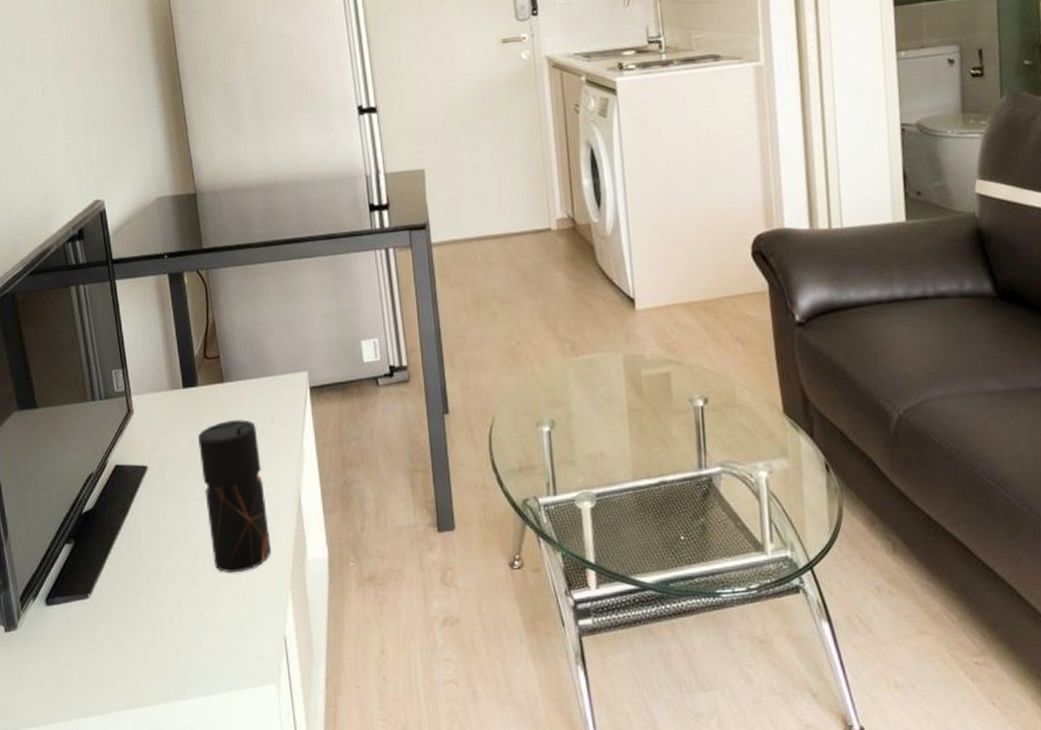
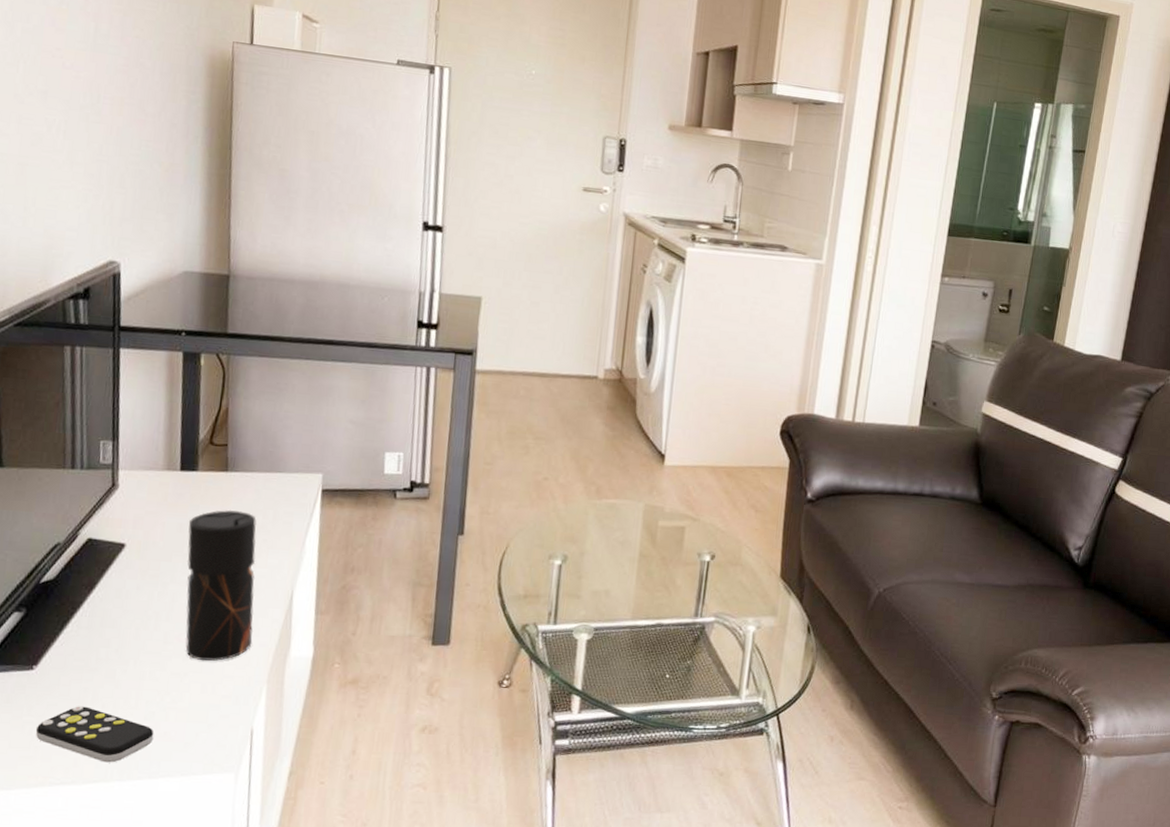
remote control: none [98,629,200,684] -> present [35,706,154,763]

